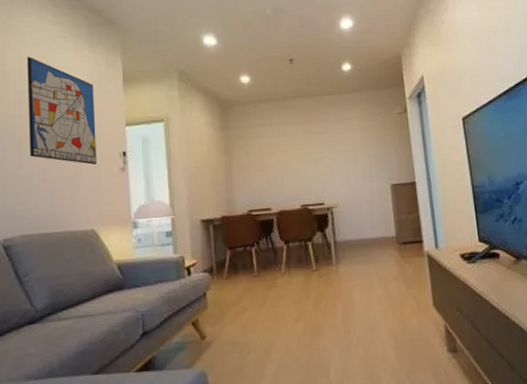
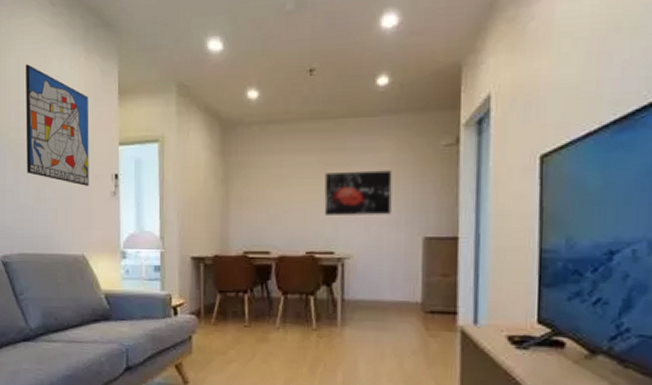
wall art: none [310,134,365,174] -> present [324,170,392,215]

